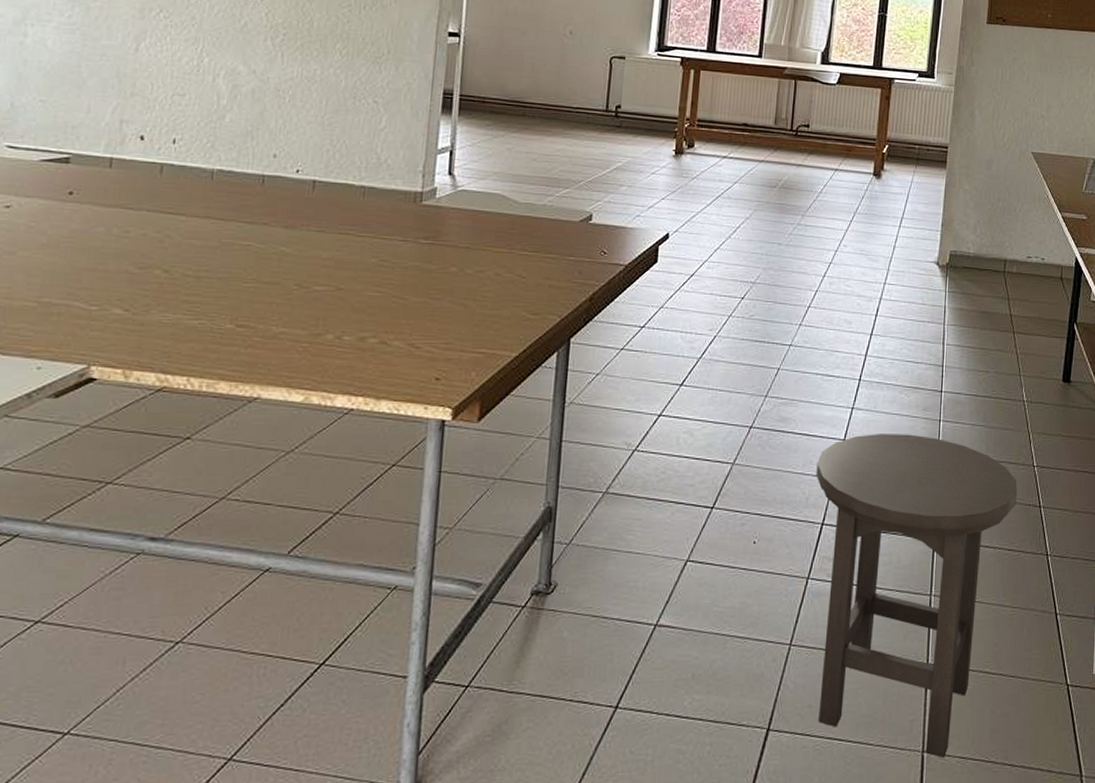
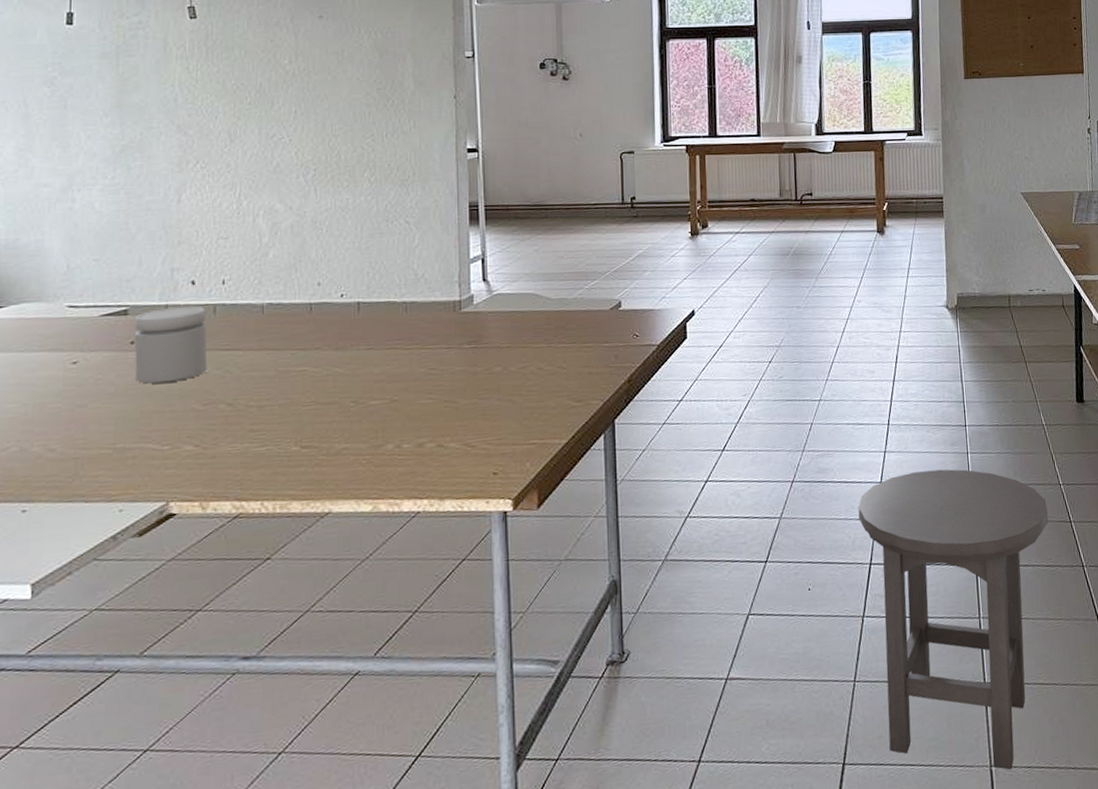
jar: none [70,161,152,241] -> present [134,306,208,384]

